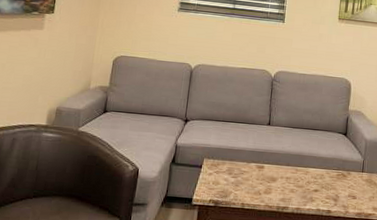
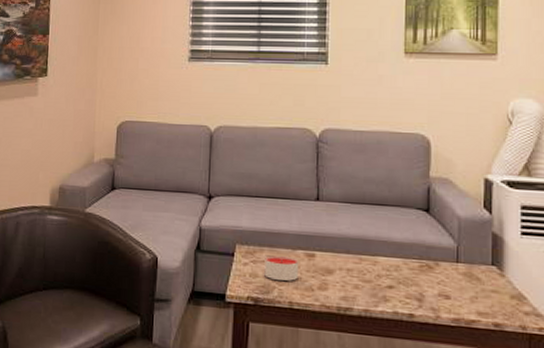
candle: none [224,167,252,187] -> present [264,255,299,281]

